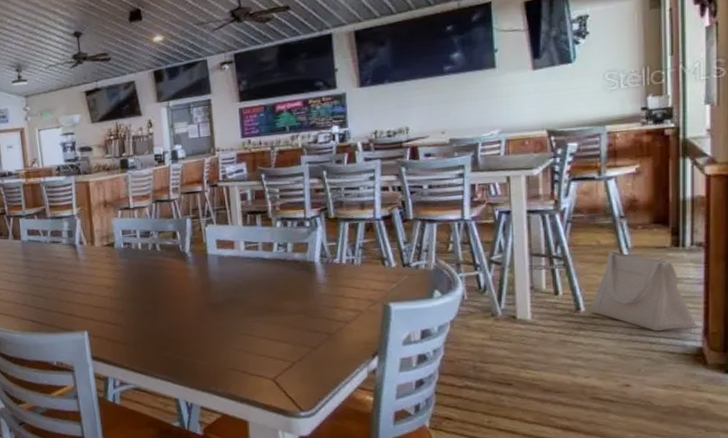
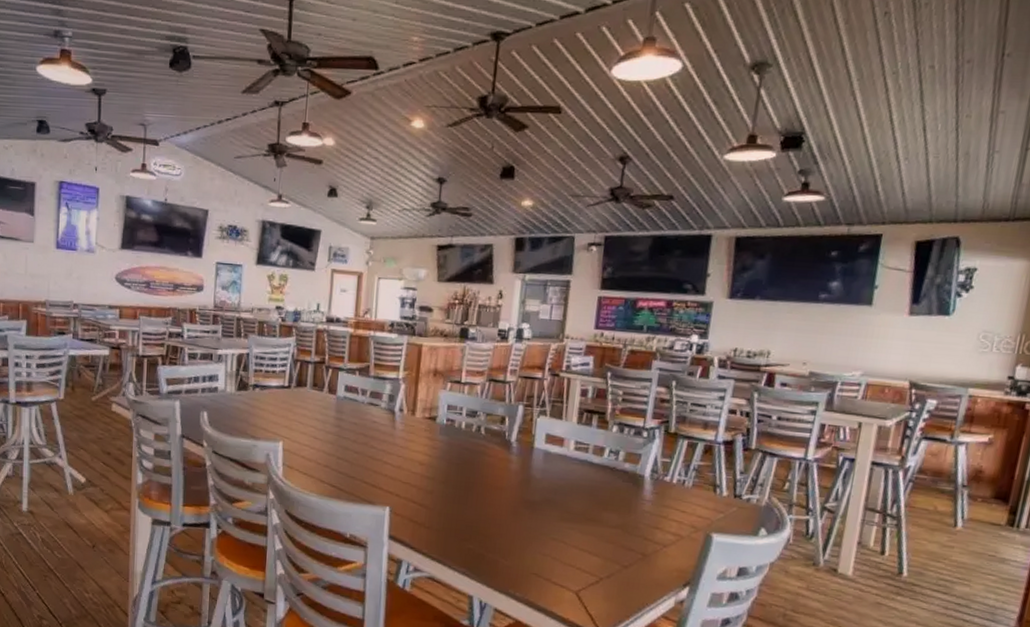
tote bag: present [590,251,698,332] -> none [912,519,1014,613]

